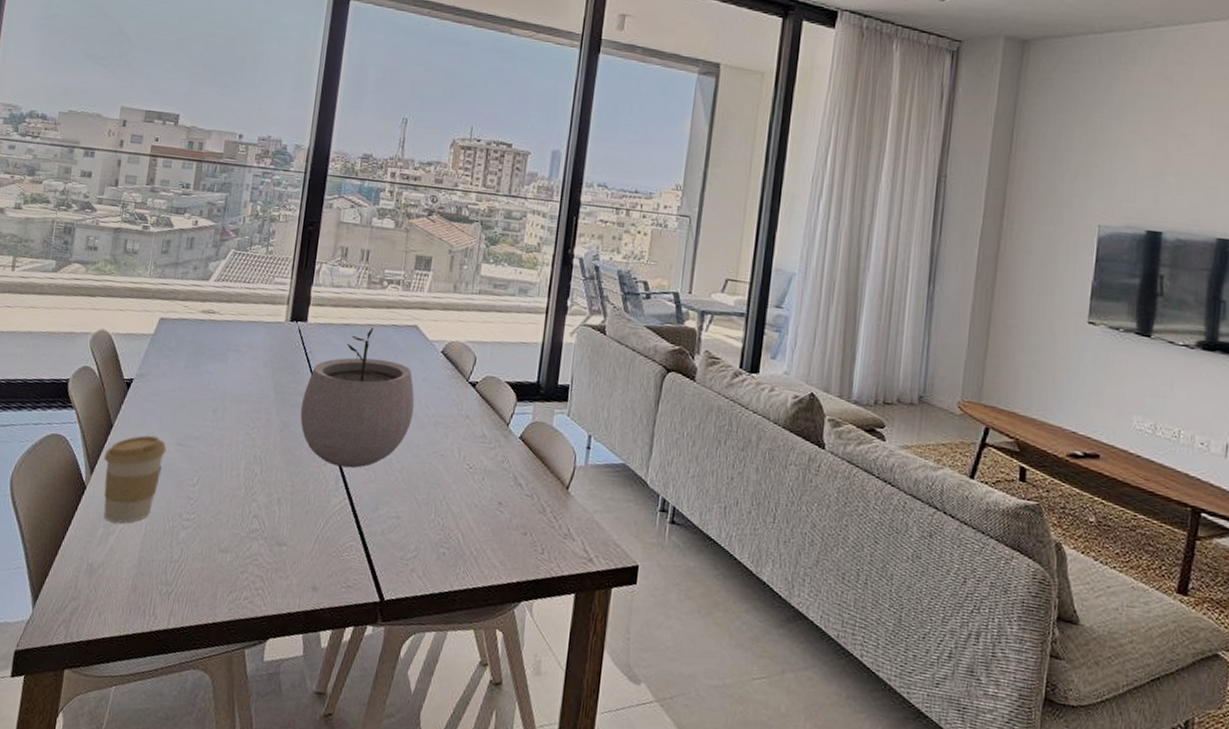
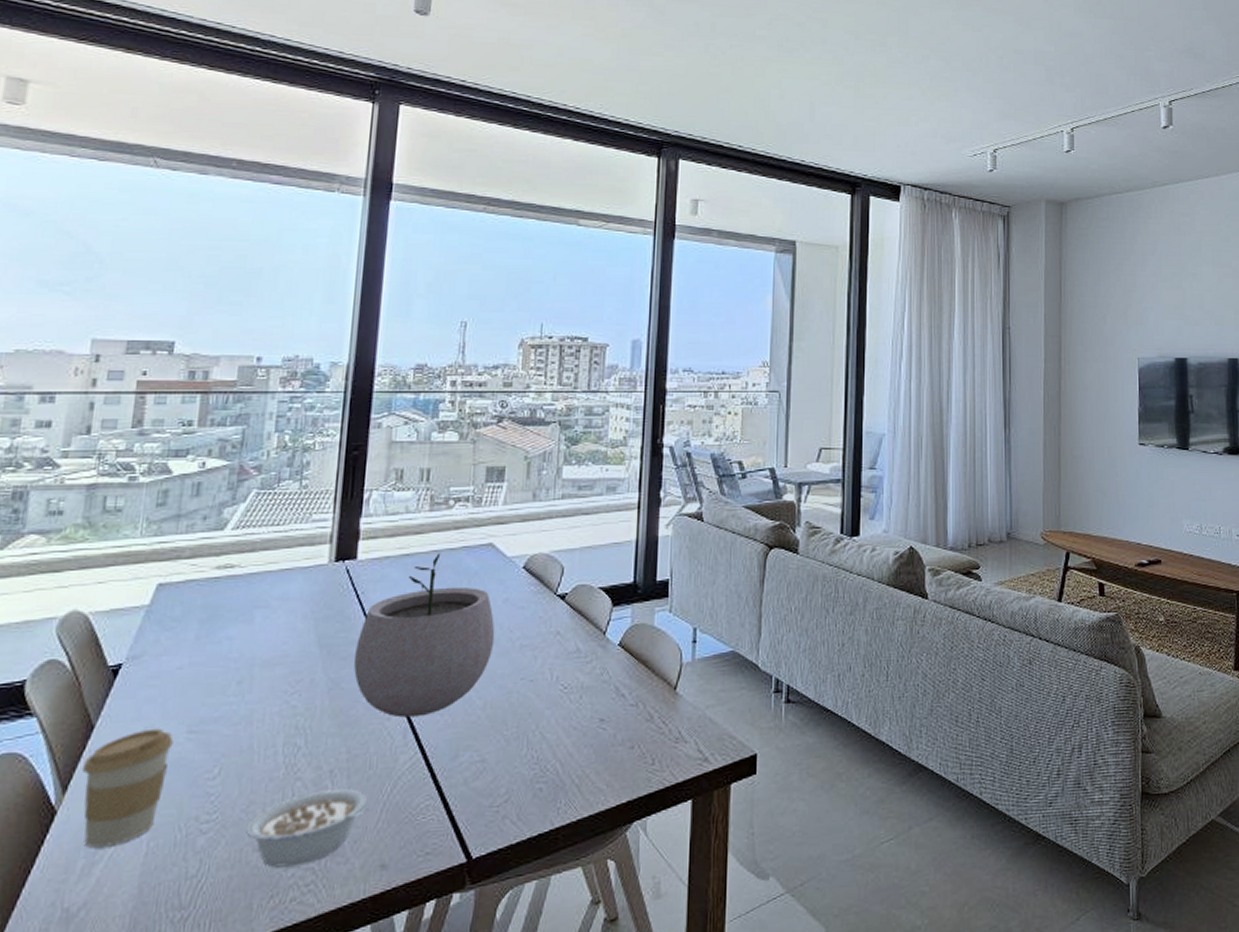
legume: none [214,514,306,572] -> present [246,789,369,868]

